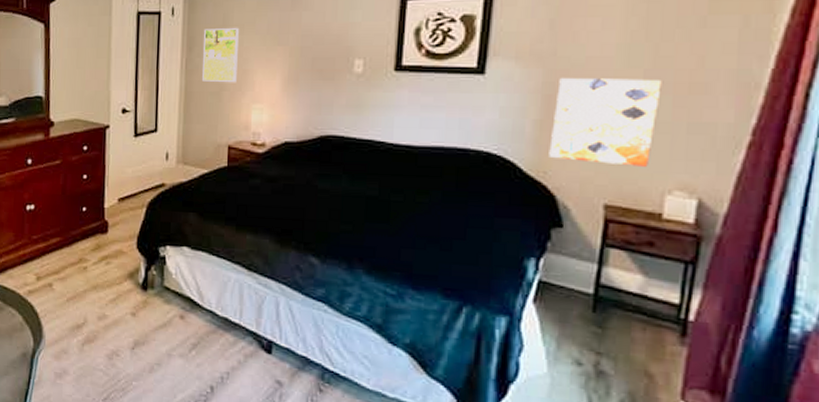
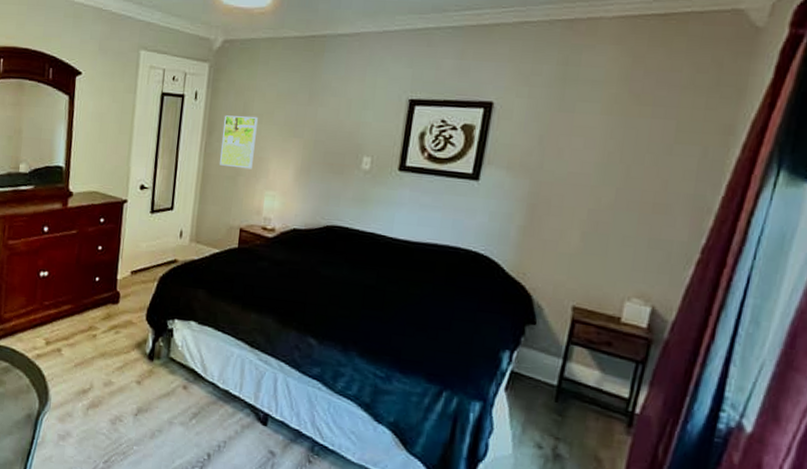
wall art: present [549,78,662,167] -> none [529,190,631,275]

